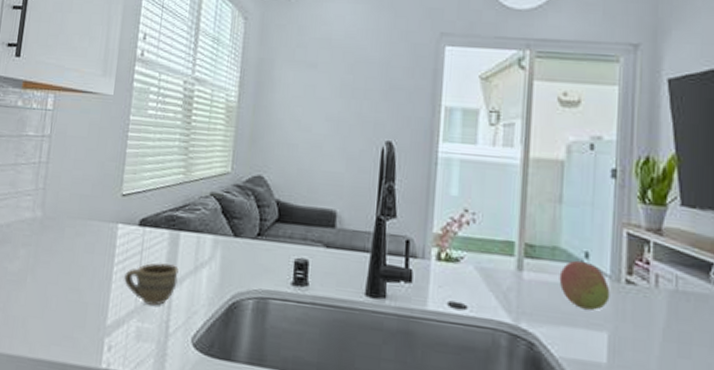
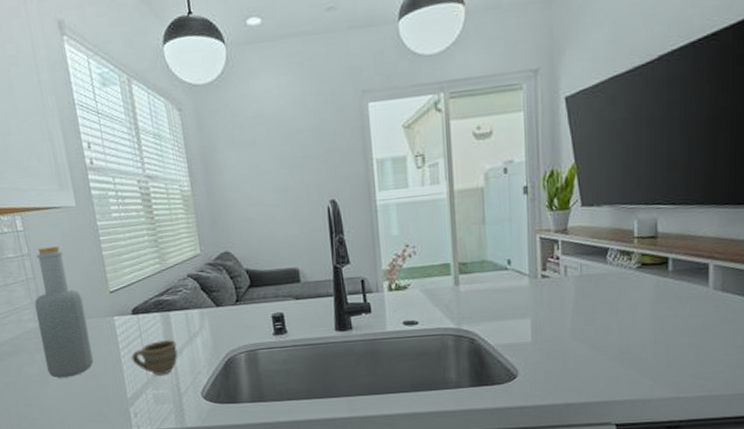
bottle: none [28,132,91,285] -> present [34,246,94,378]
fruit: present [559,260,610,311] -> none [488,267,530,305]

